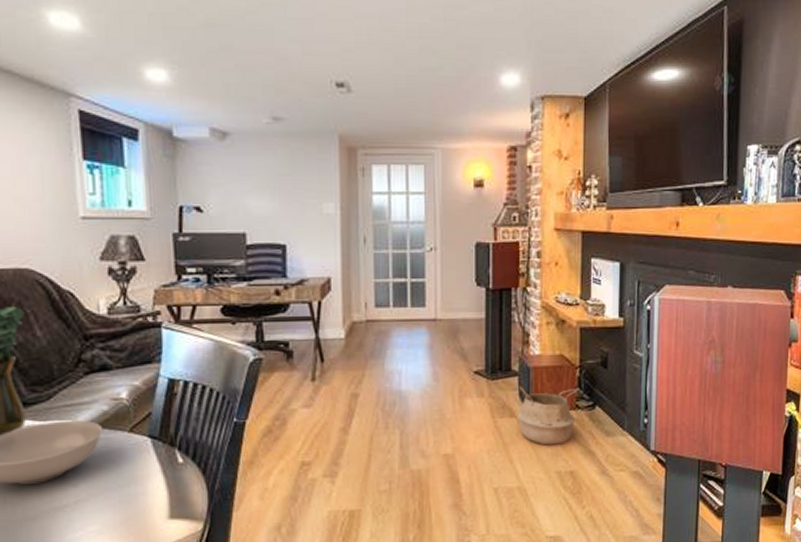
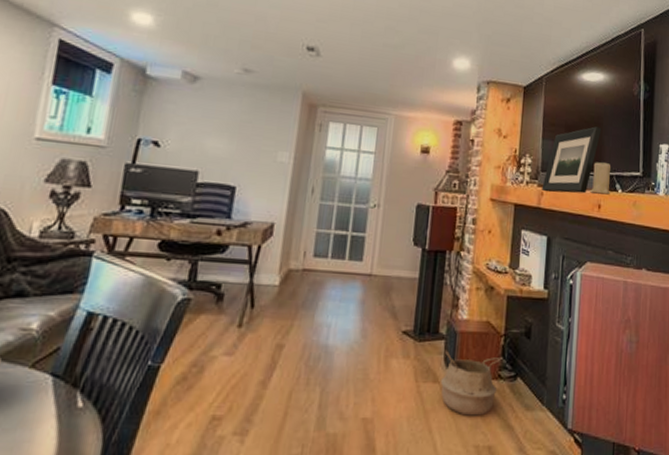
picture frame: none [611,134,678,215] -> present [542,126,602,194]
candle: none [666,172,691,212] -> present [590,160,611,195]

